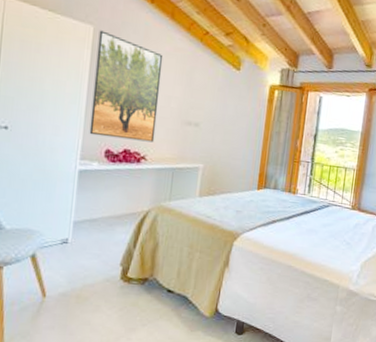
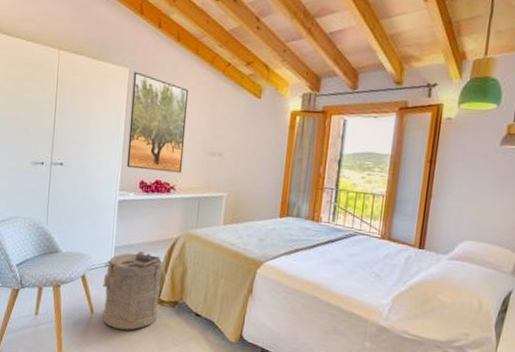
laundry hamper: none [57,226,133,313] -> present [103,251,164,330]

